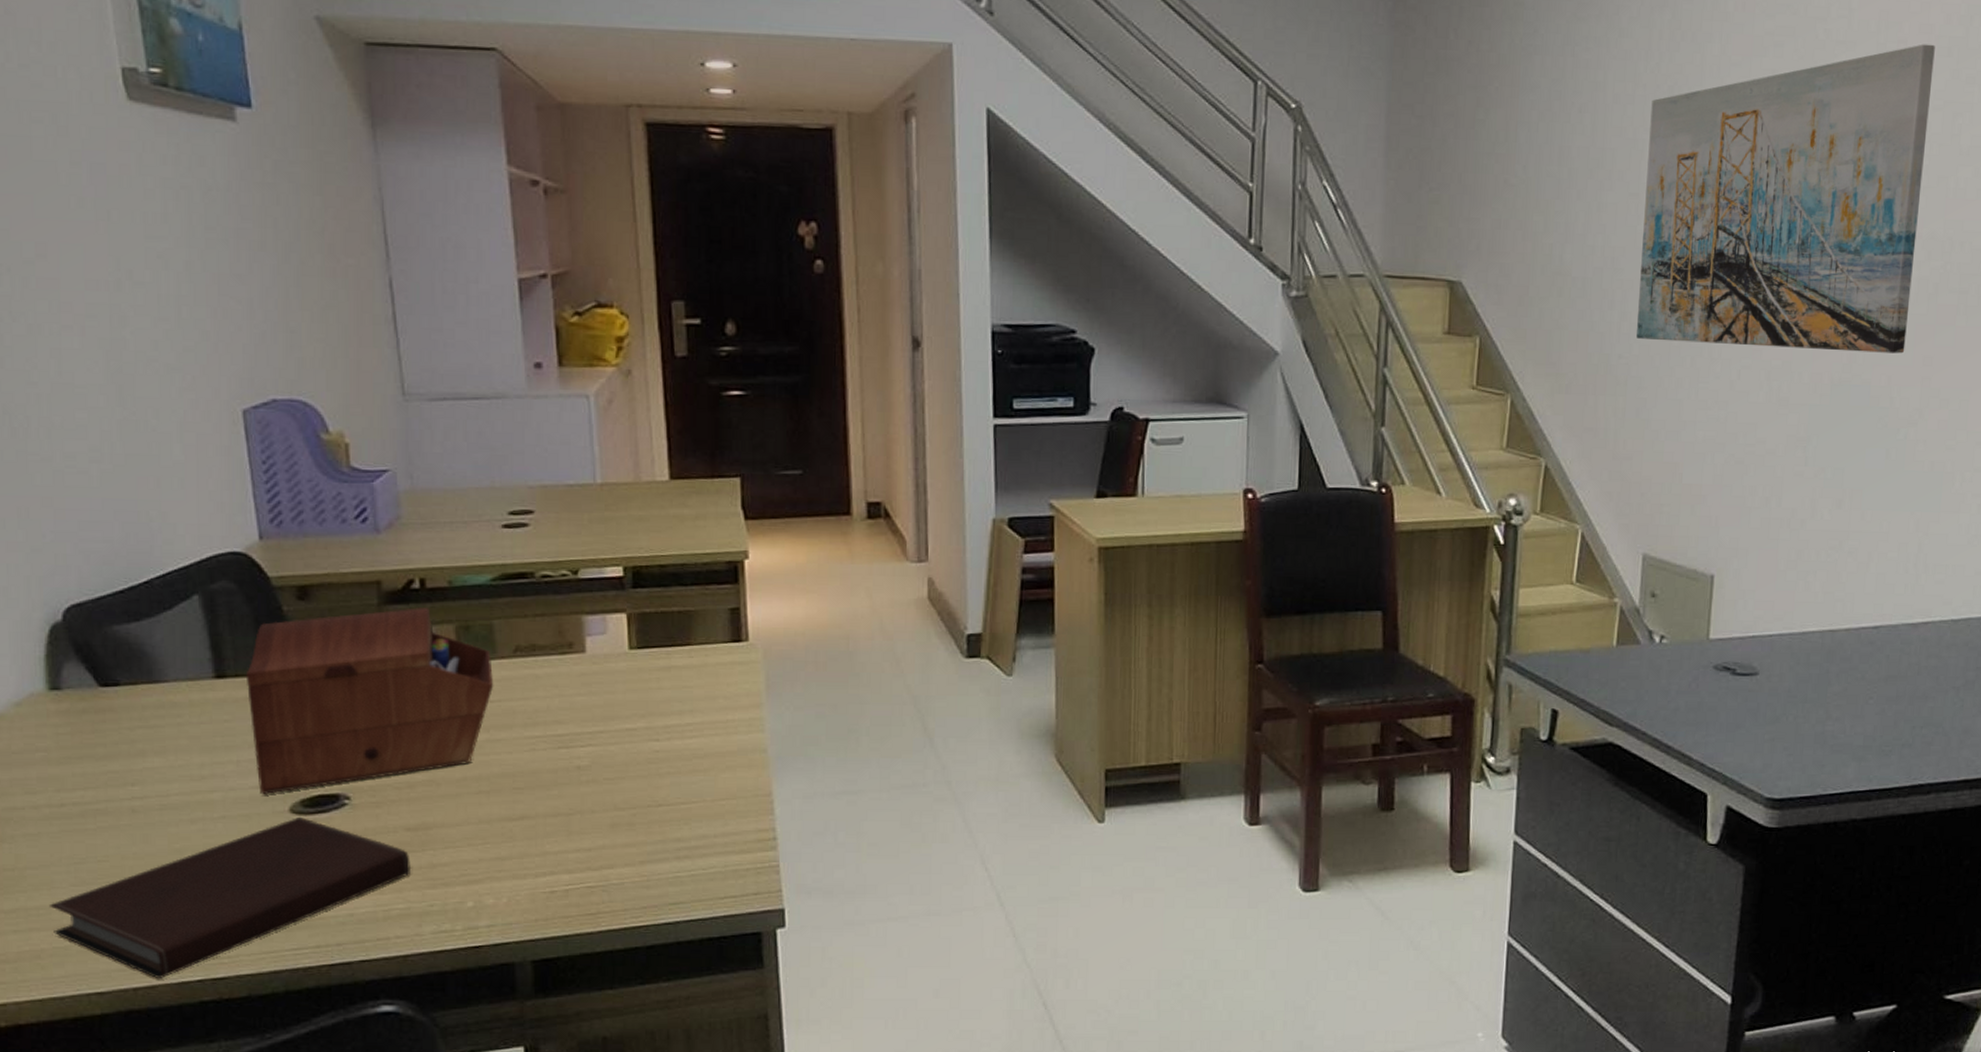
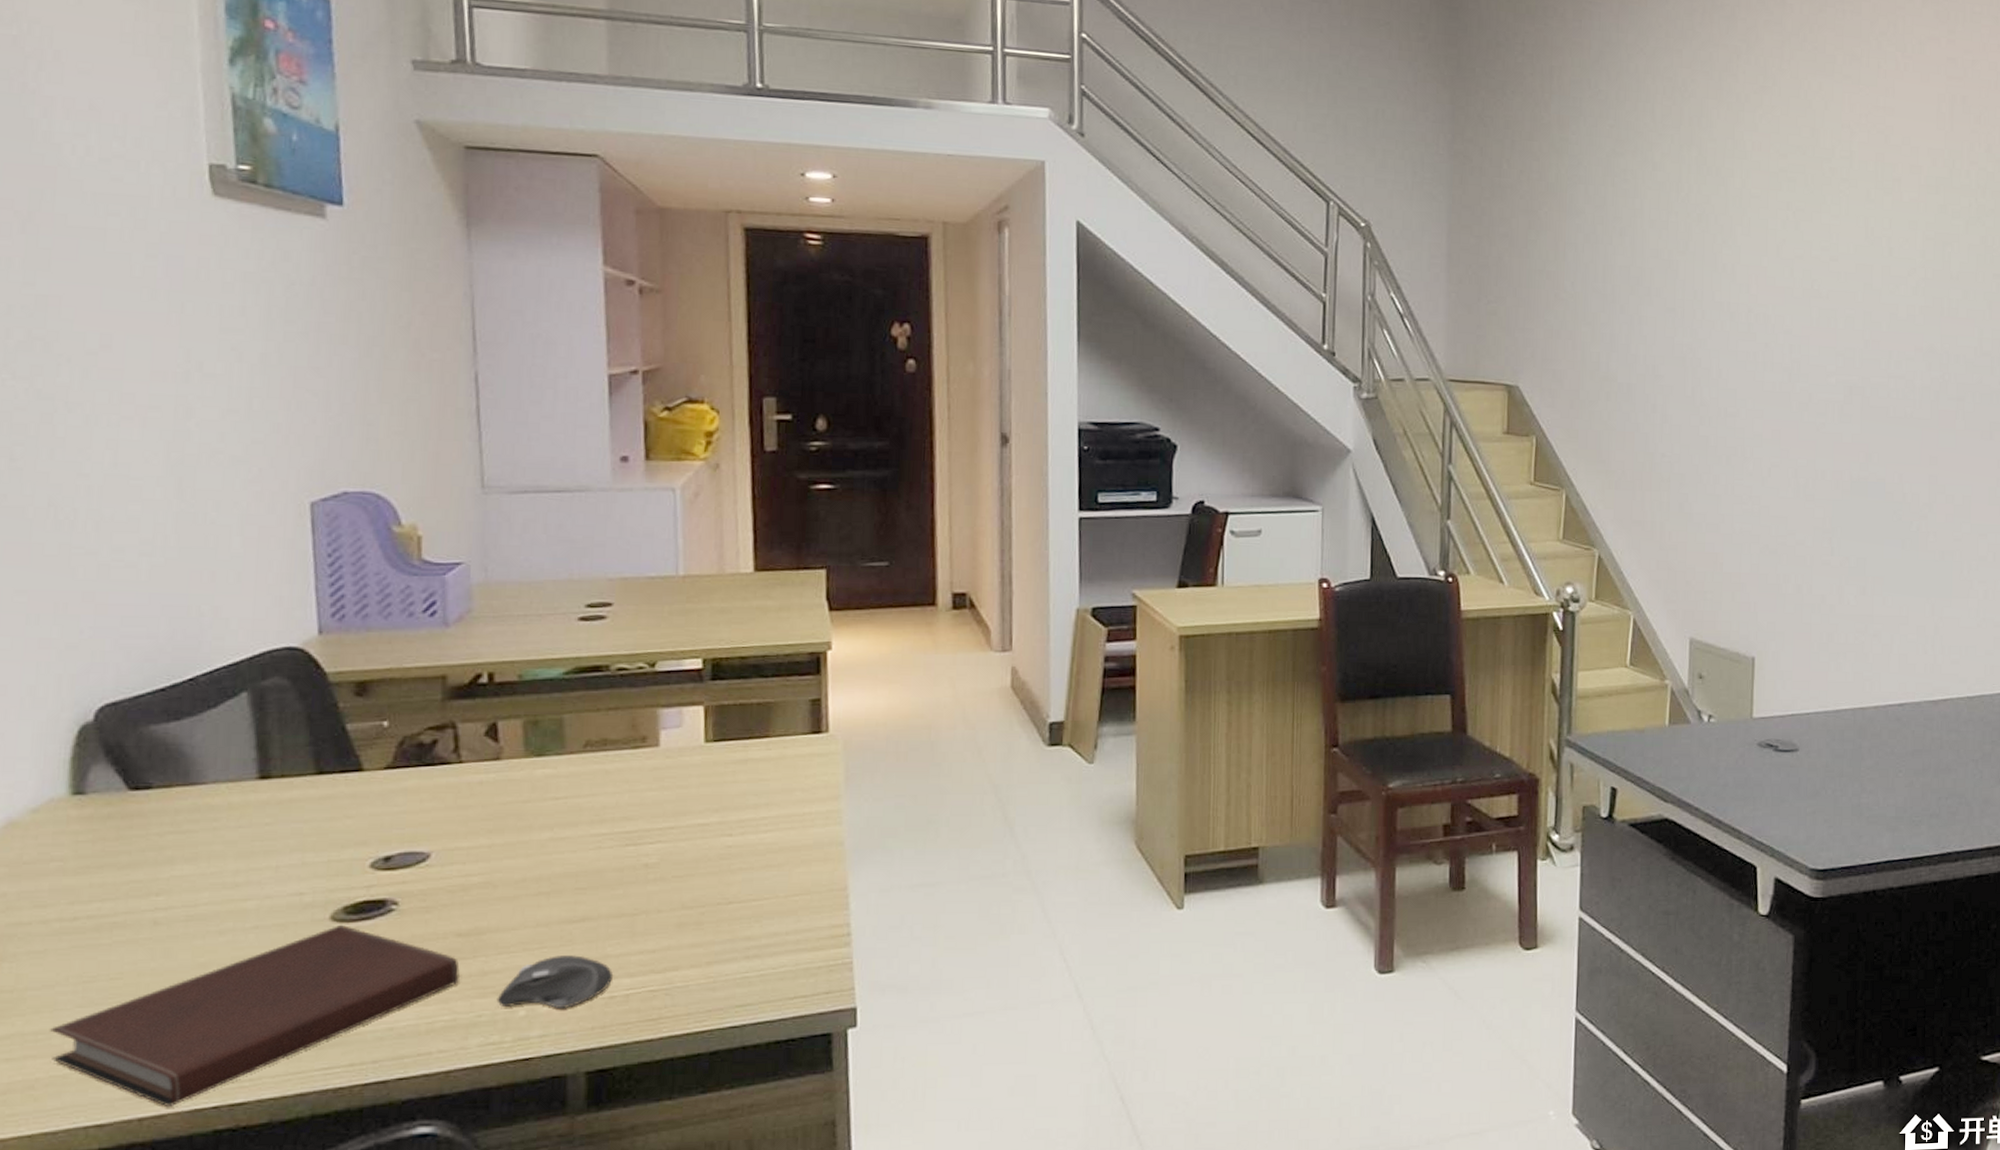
sewing box: present [245,608,494,794] -> none [292,703,561,901]
computer mouse: none [446,851,553,901] -> present [496,955,614,1008]
wall art: present [1635,44,1935,354] -> none [1676,182,1925,454]

